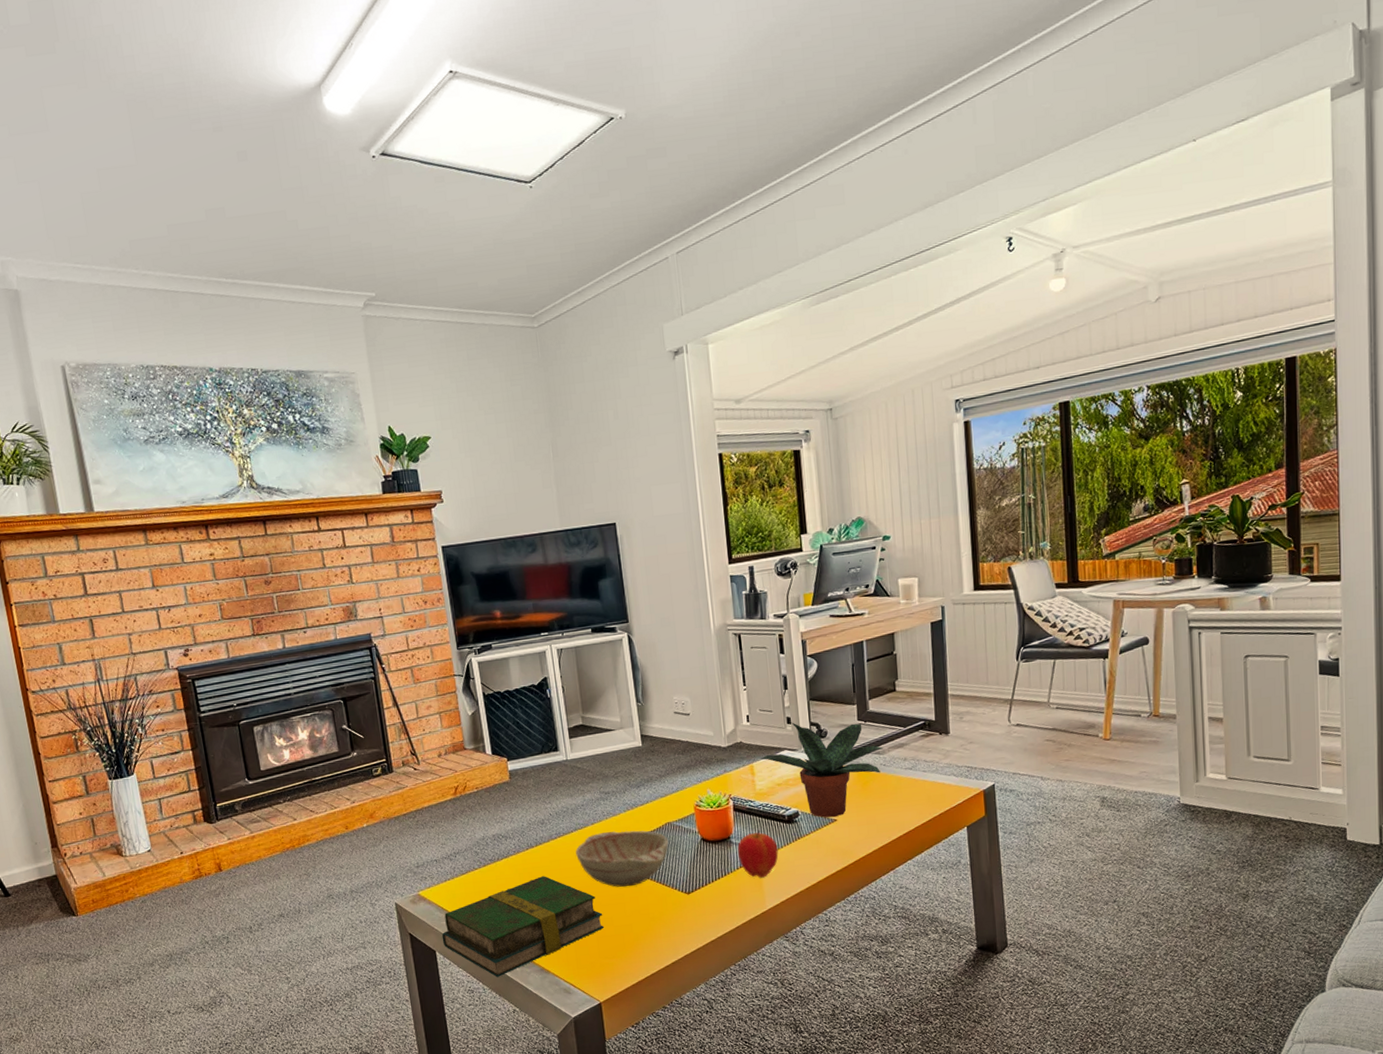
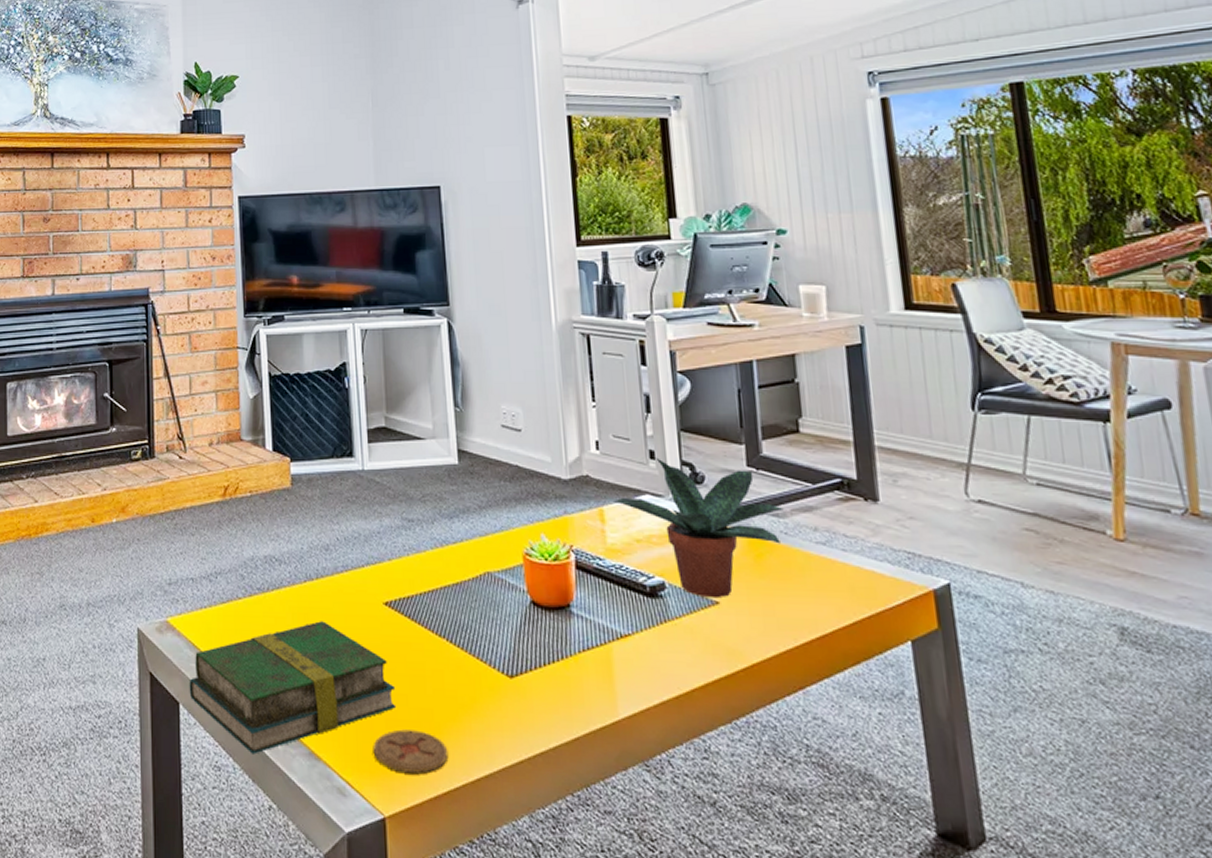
decorative bowl: present [575,830,669,888] -> none [366,573,488,655]
coaster: none [588,940,645,971] -> present [373,729,449,774]
apple: present [737,829,779,878] -> none [579,600,637,671]

